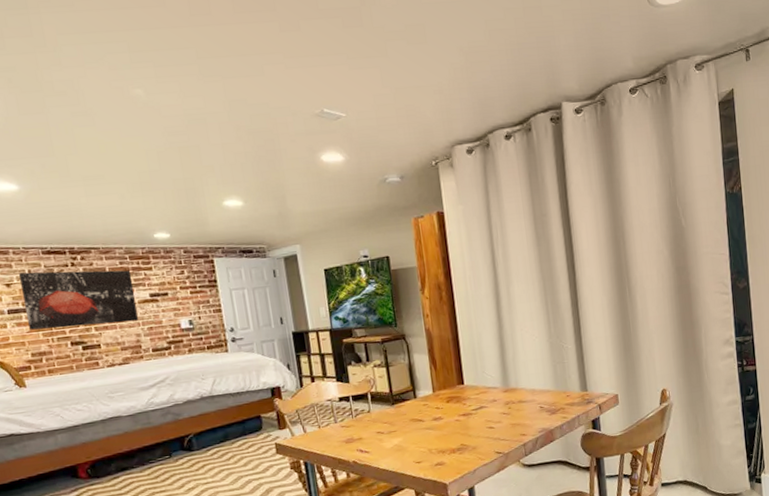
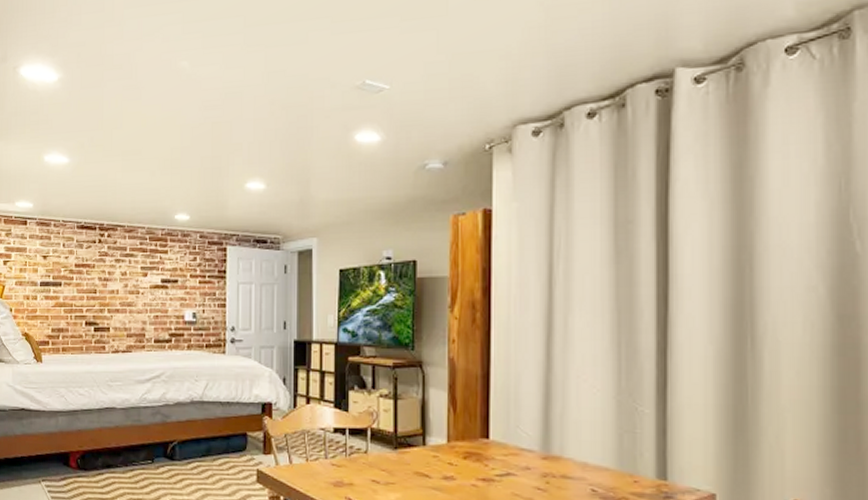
wall art: present [19,270,139,330] -> none [53,245,148,307]

